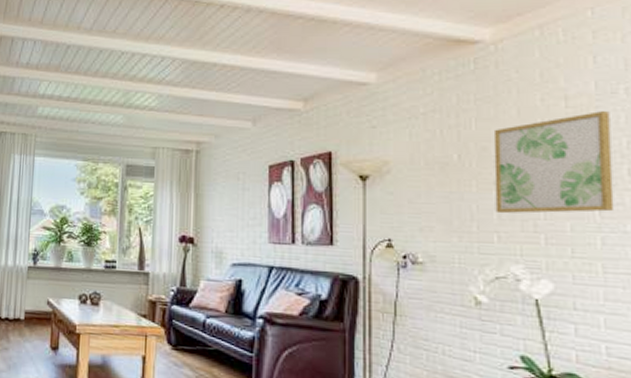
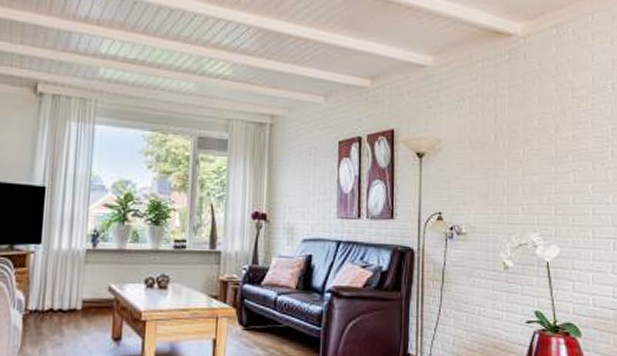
wall art: present [493,111,615,214] -> none [521,102,602,189]

